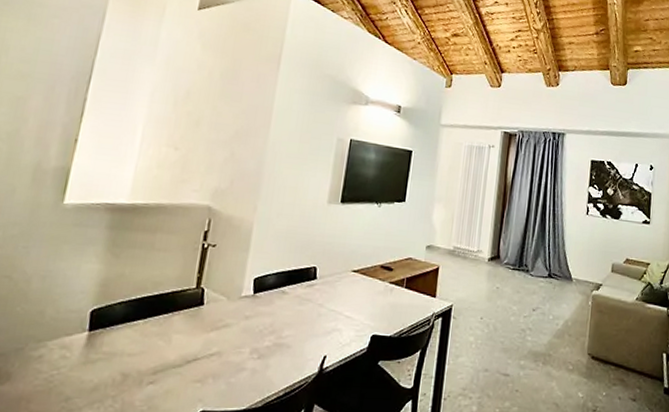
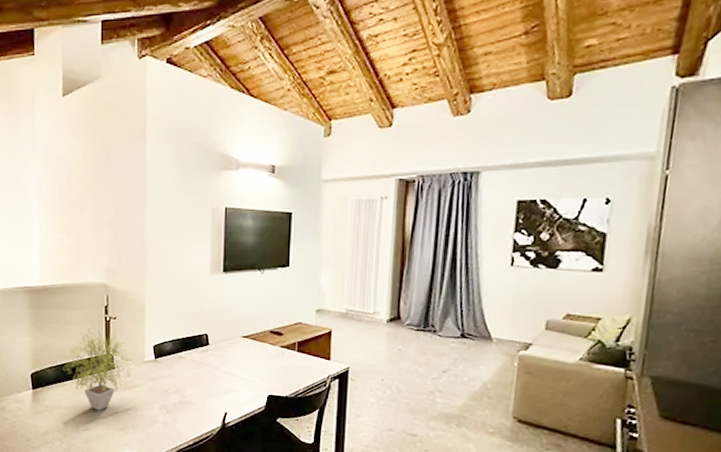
potted plant: none [136,256,227,358] -> present [62,328,132,411]

